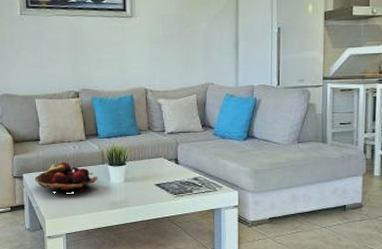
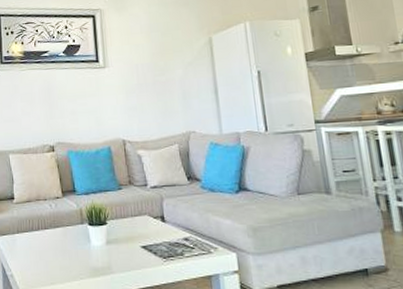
fruit basket: present [34,162,98,194] -> none [8,222,77,259]

